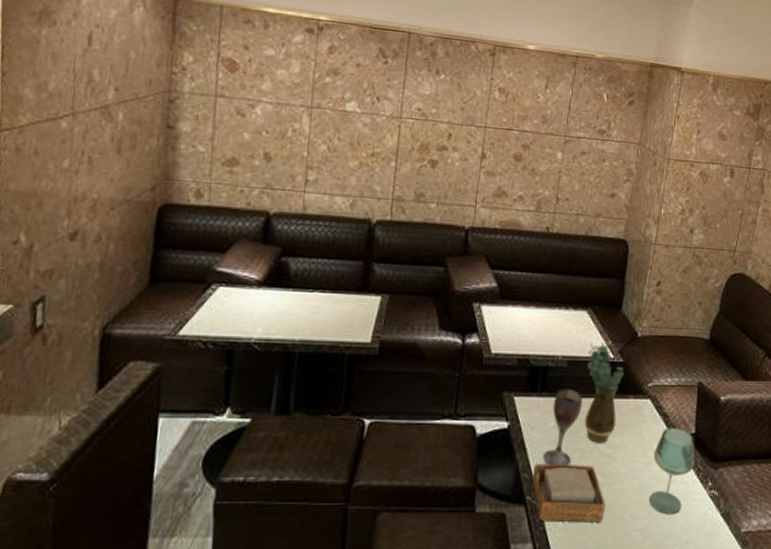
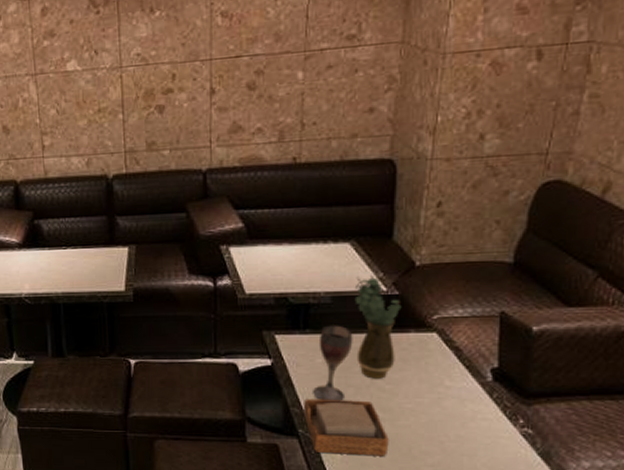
wine glass: present [649,428,696,514] -> none [442,362,500,451]

